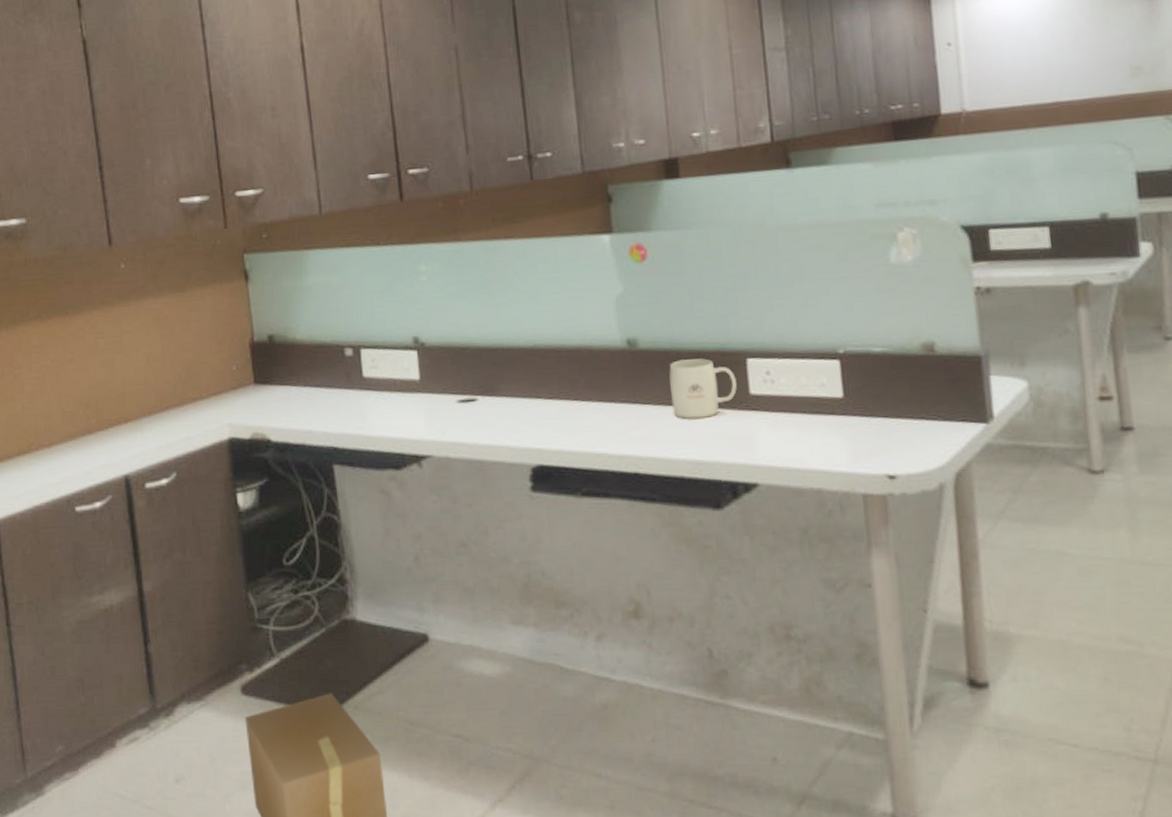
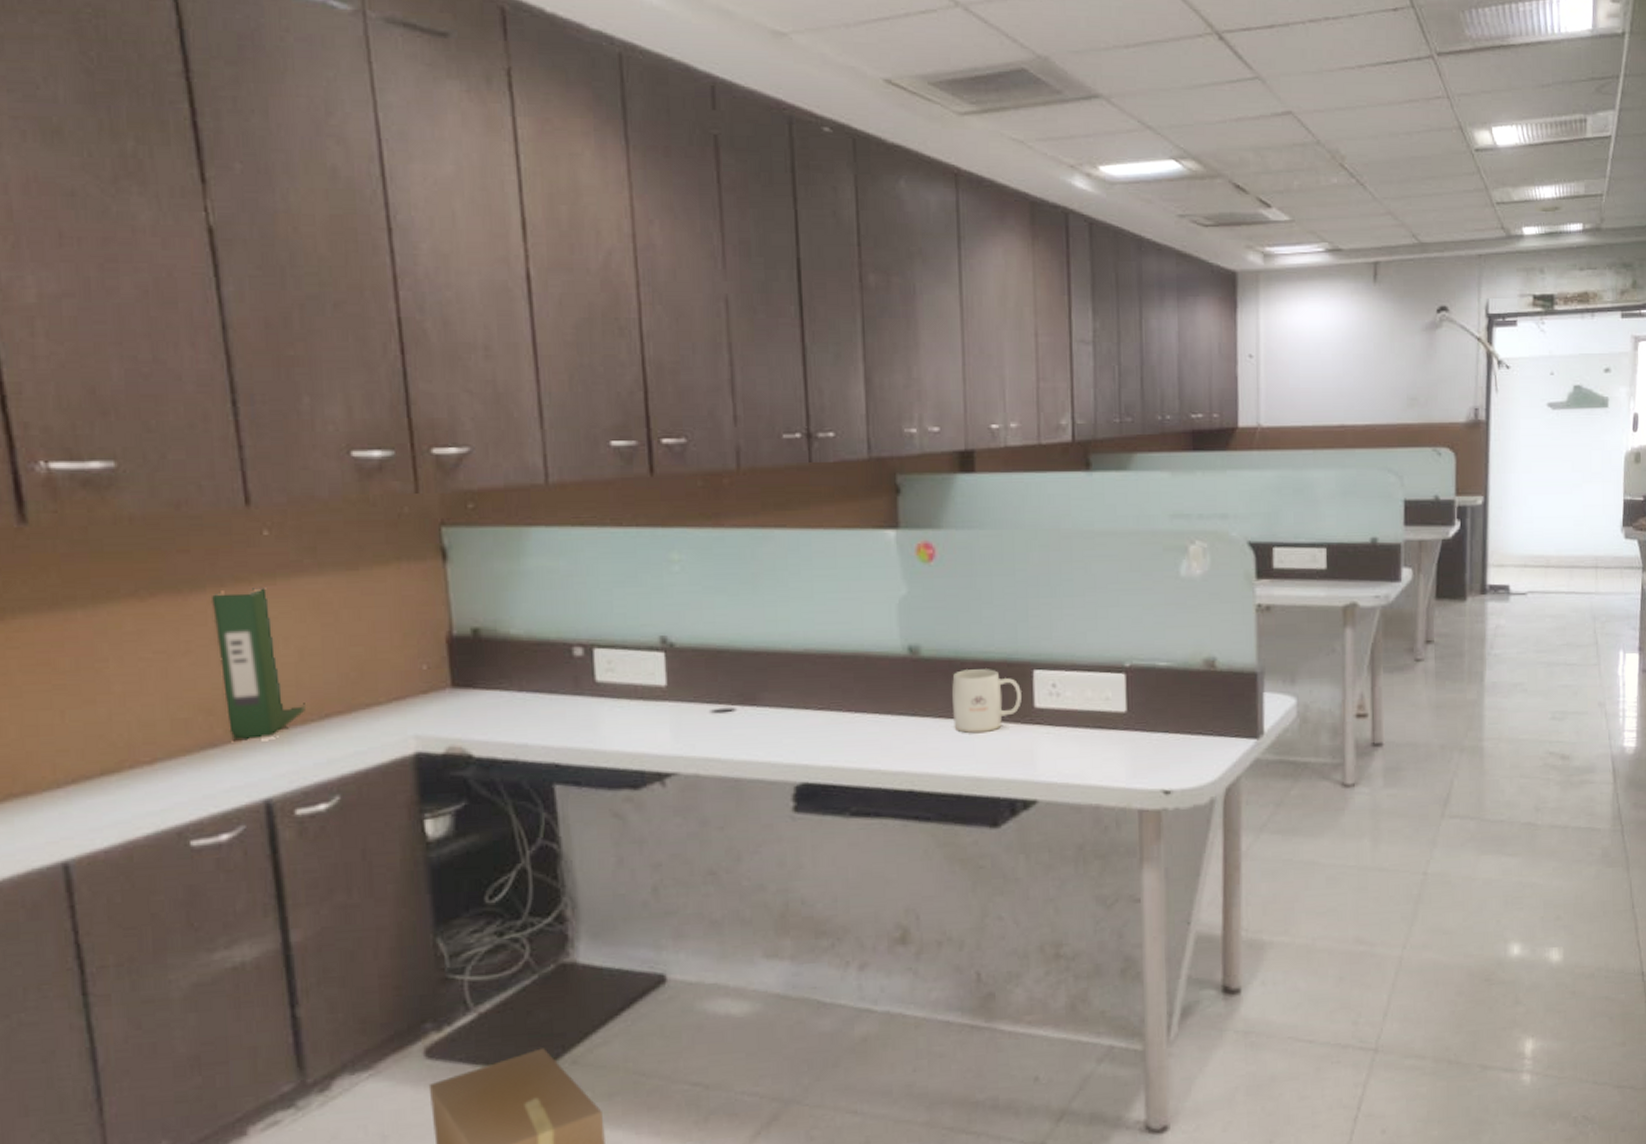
binder: none [87,307,151,429] -> present [211,586,305,741]

